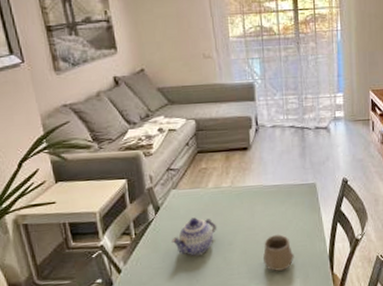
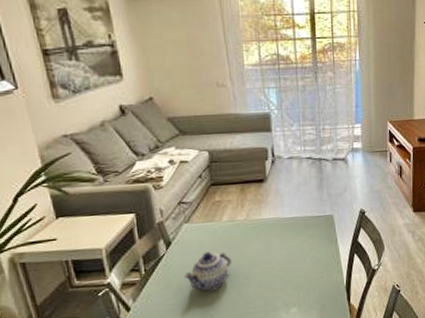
cup: present [262,234,294,271] -> none [279,266,311,304]

